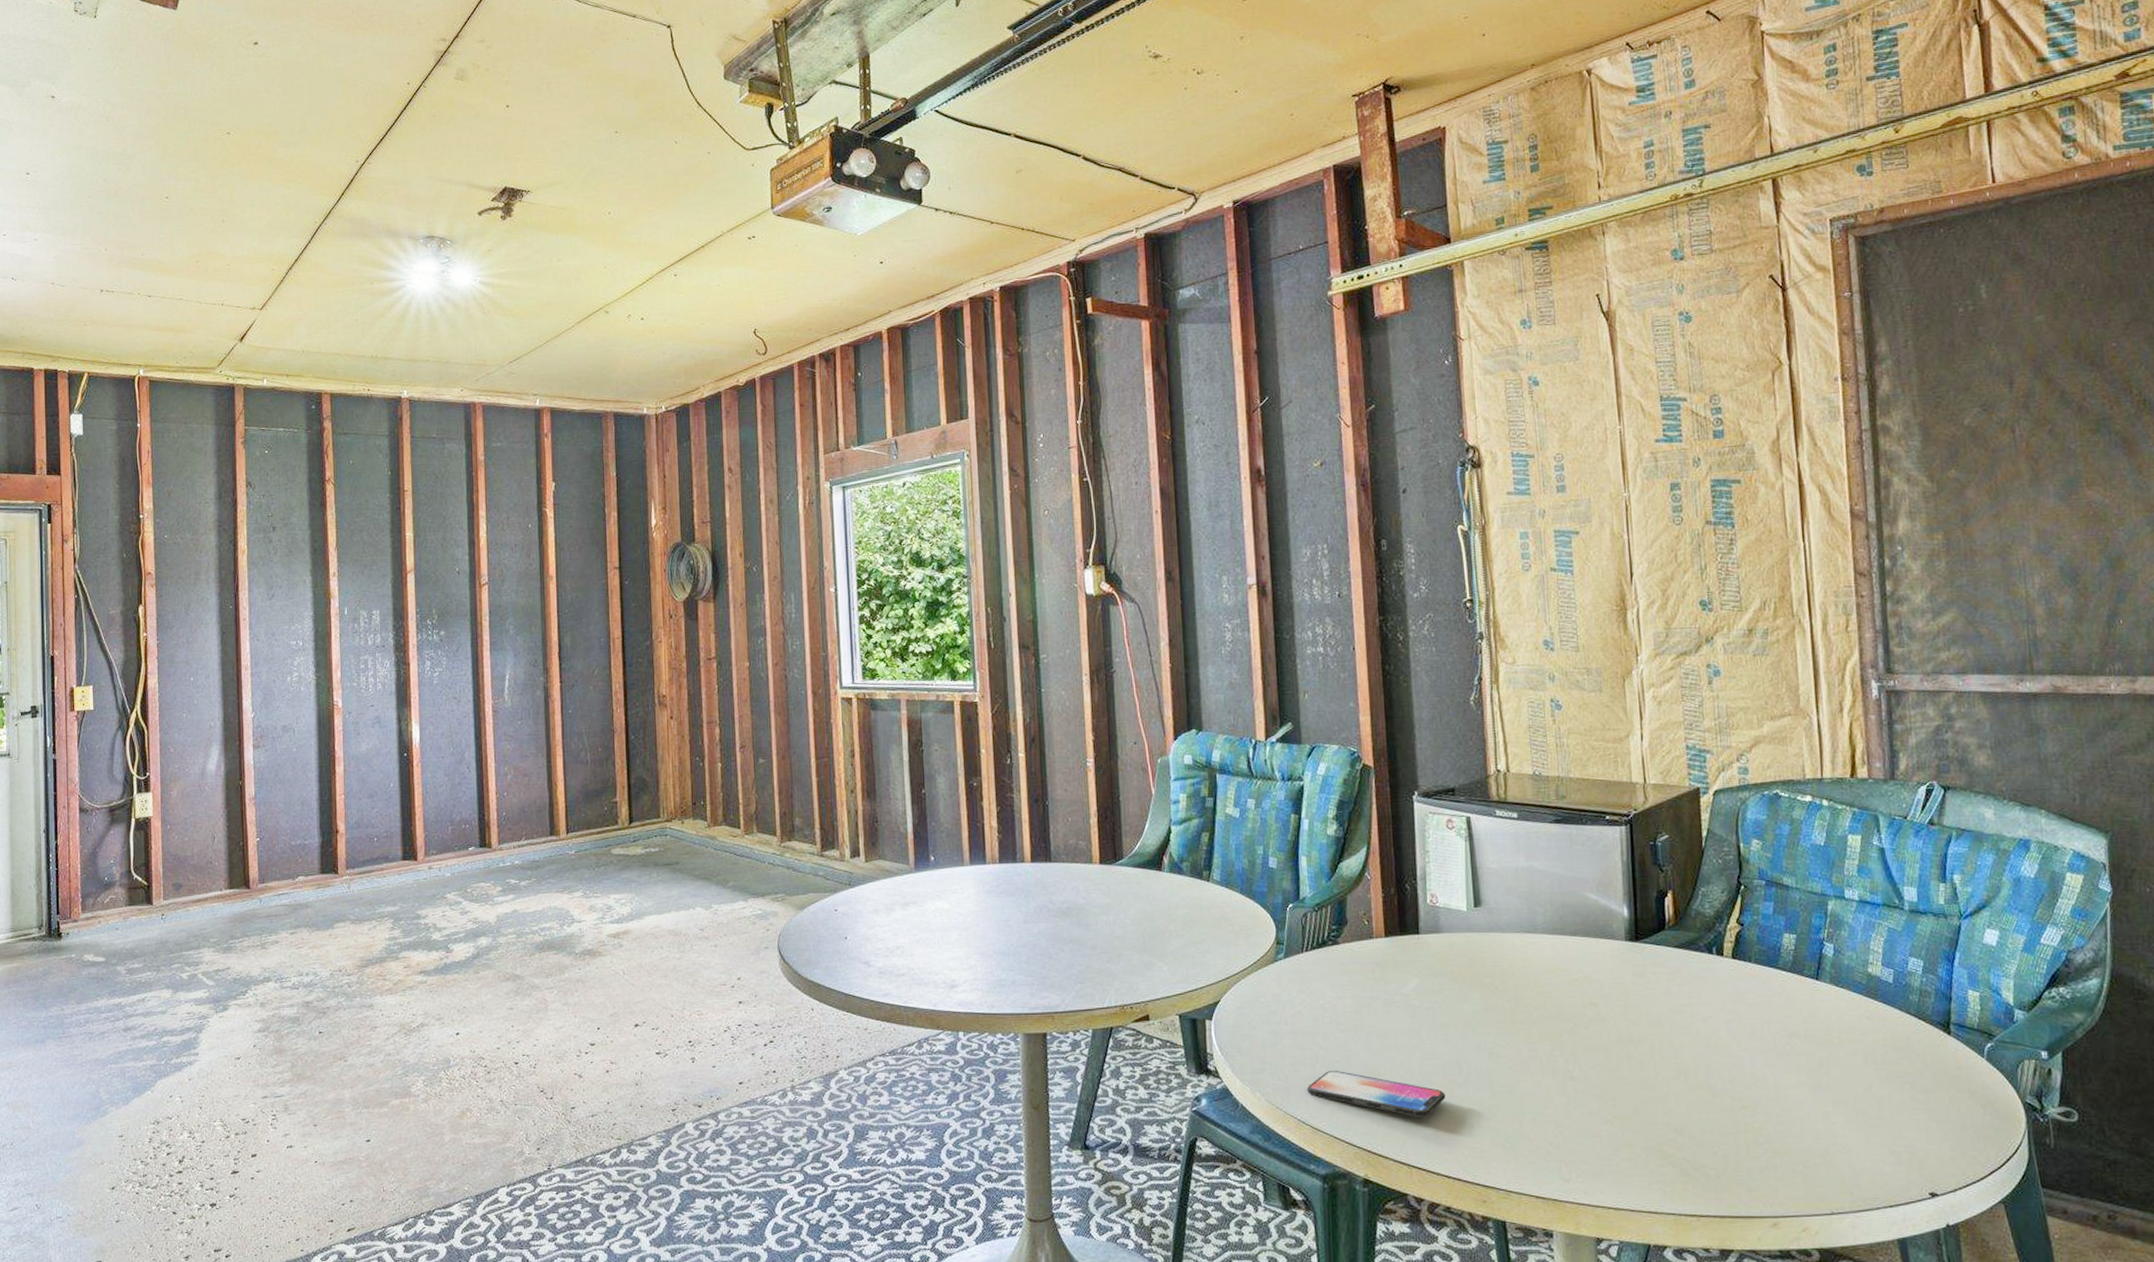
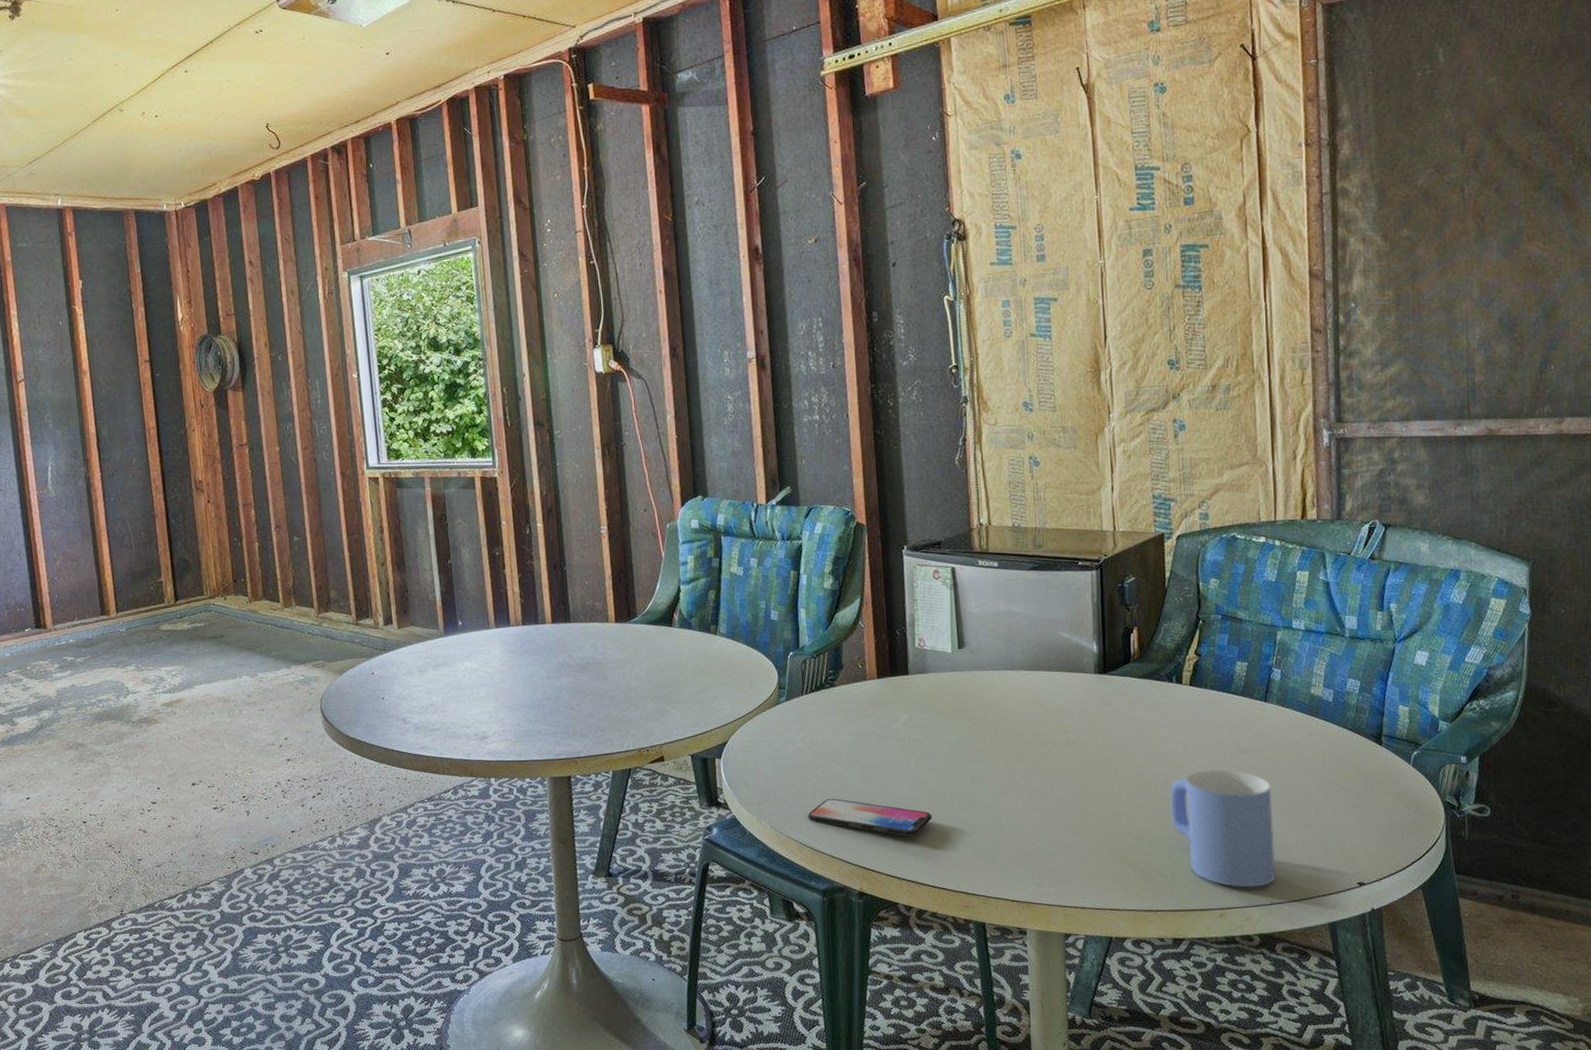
mug: none [1712,1054,1835,1194] -> present [1169,768,1276,888]

